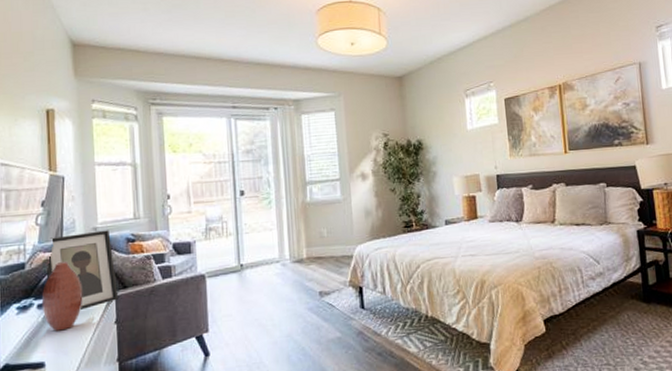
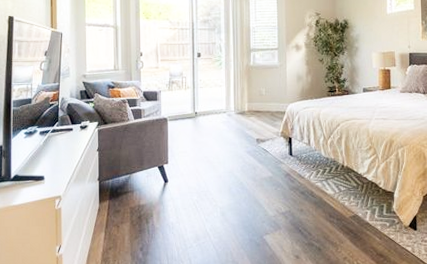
vase: present [41,262,83,331] -> none [43,100,74,153]
picture frame: present [46,230,119,310] -> none [47,77,101,138]

